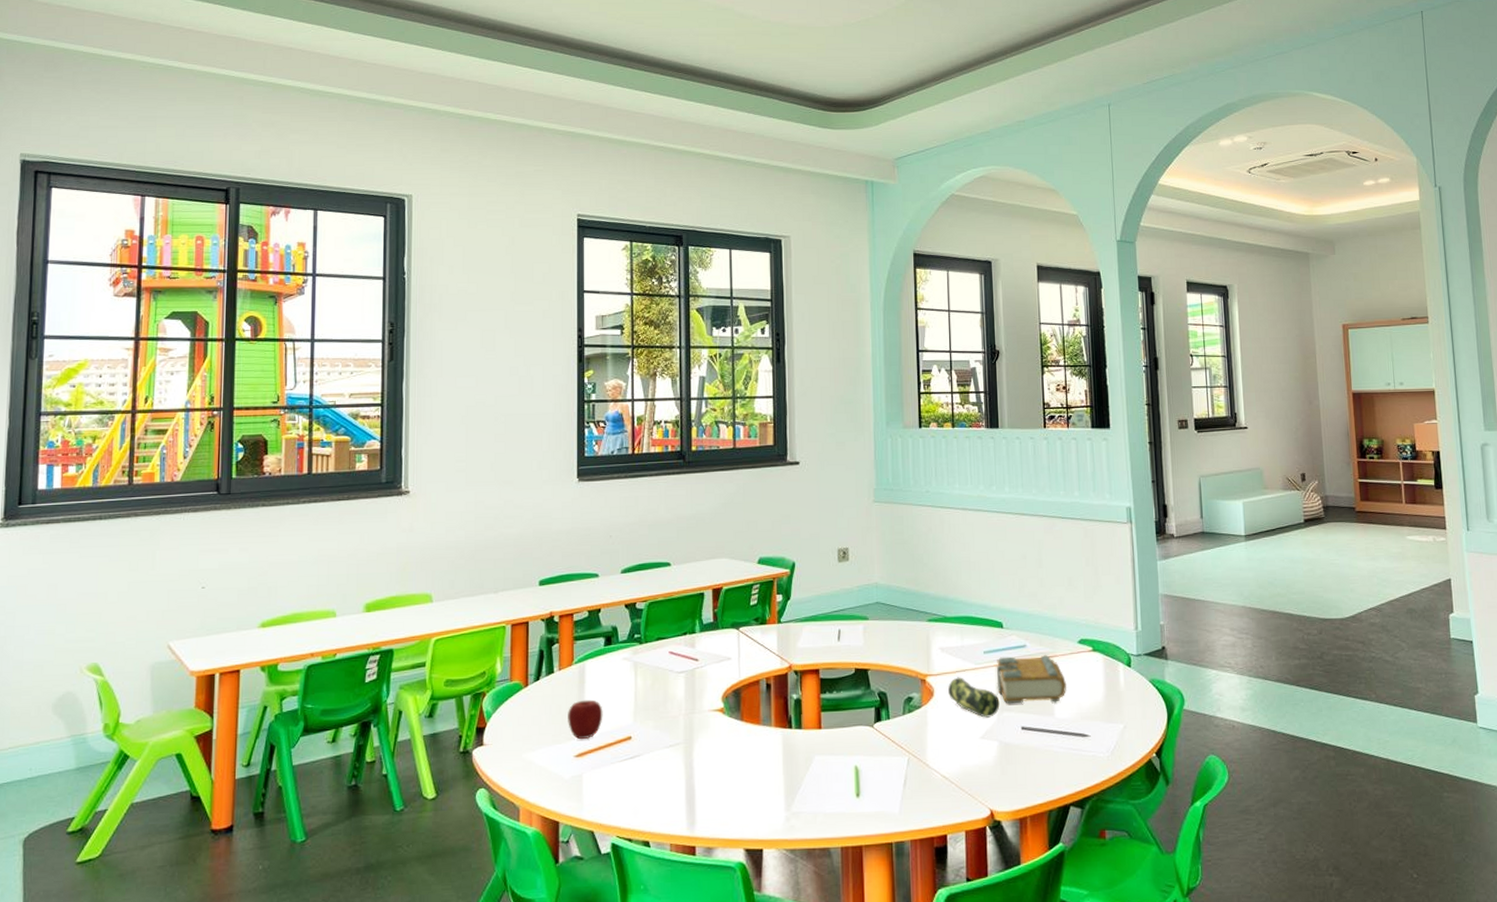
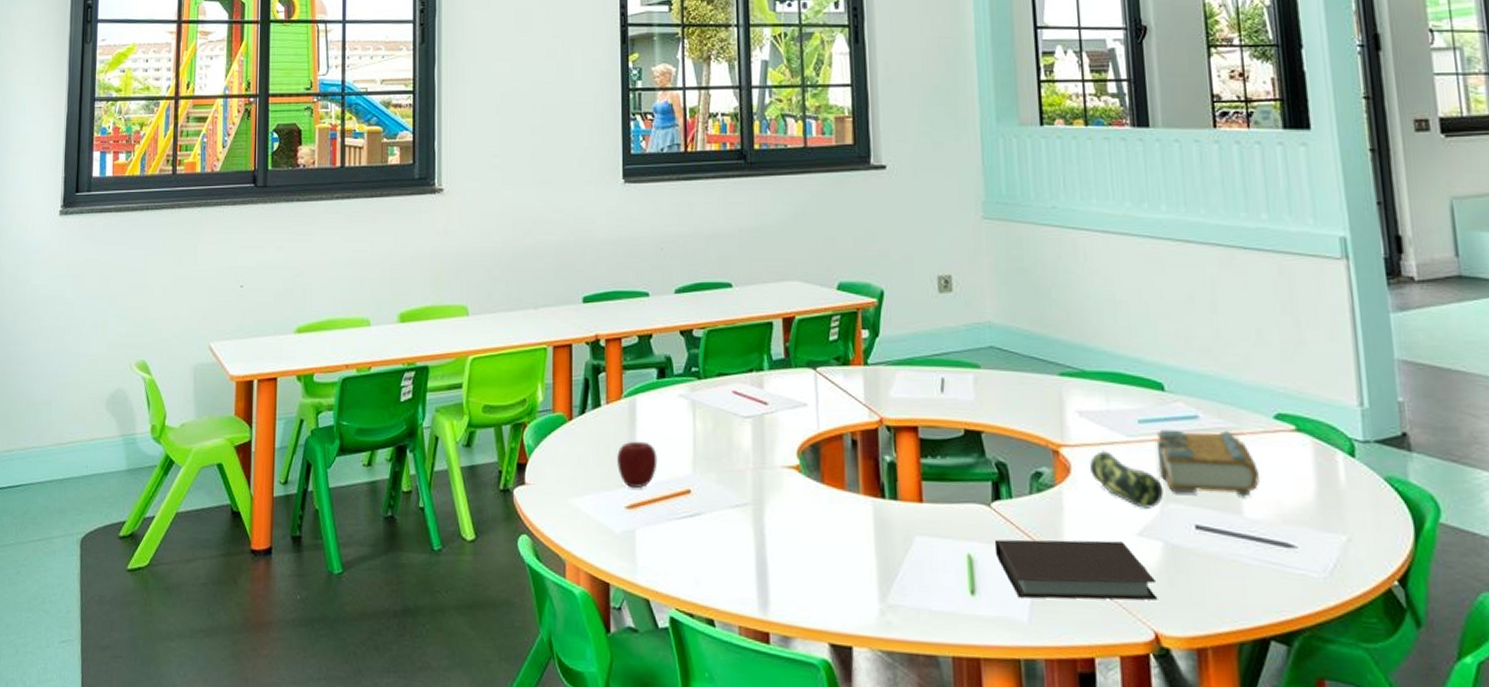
notebook: none [875,744,994,795] -> present [994,539,1158,600]

